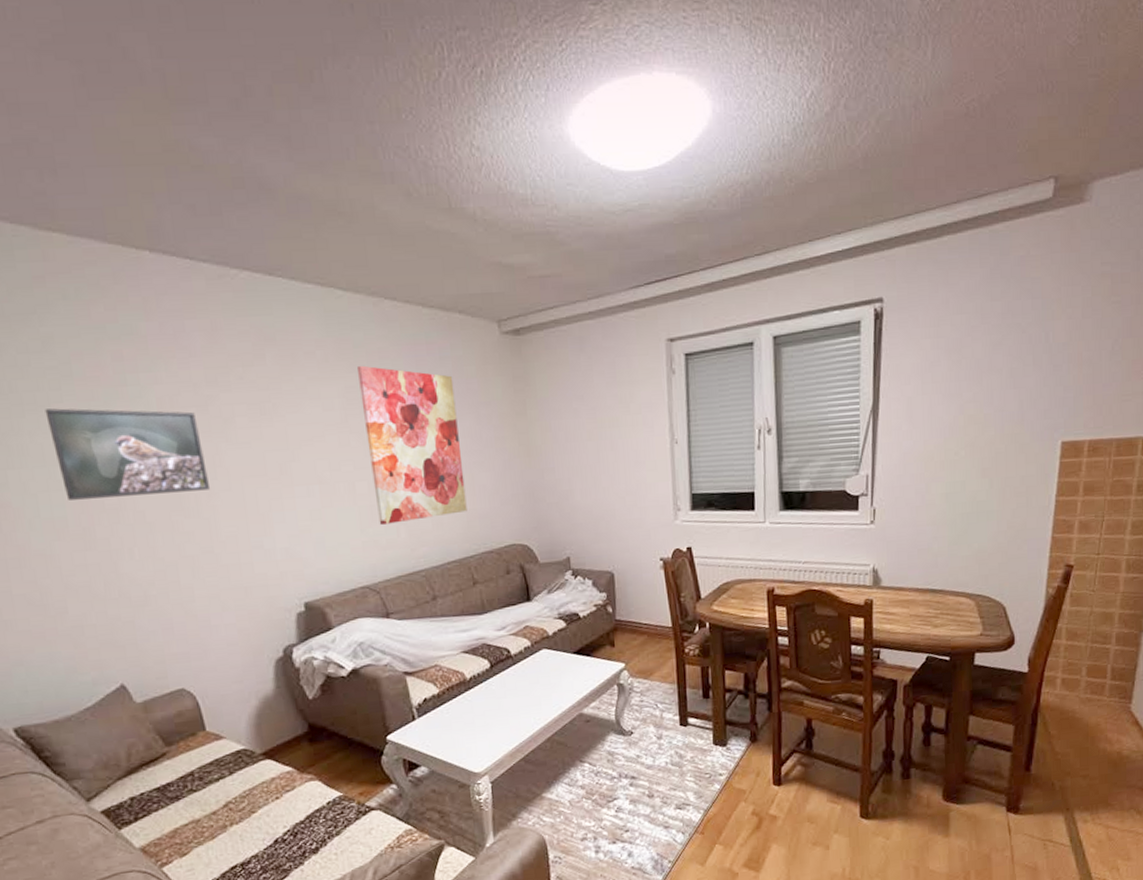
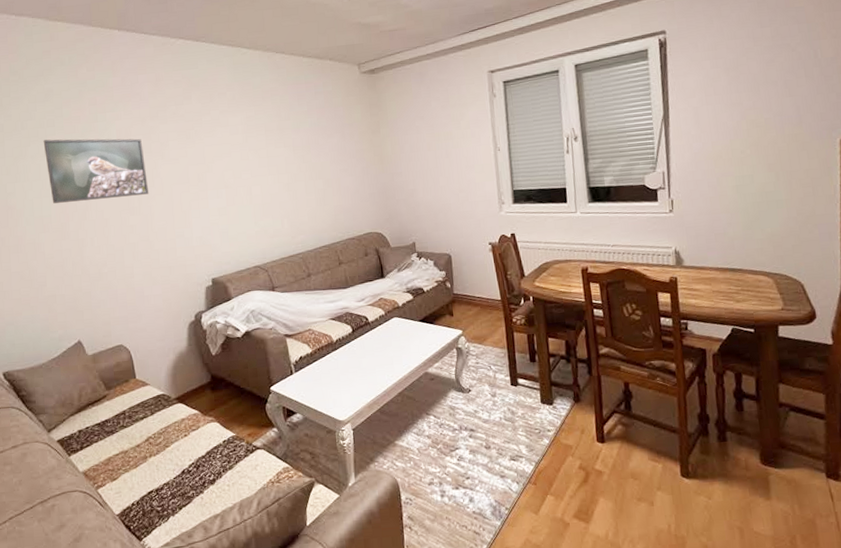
wall art: present [357,365,467,525] -> none [256,101,335,218]

